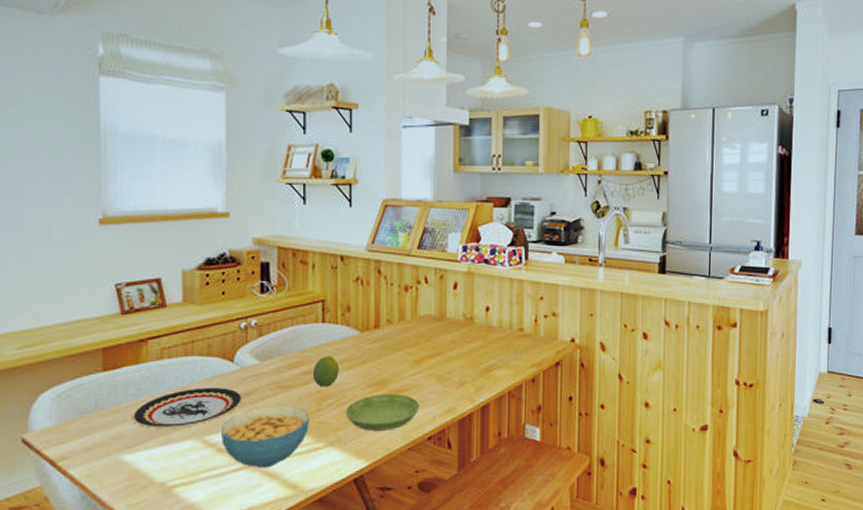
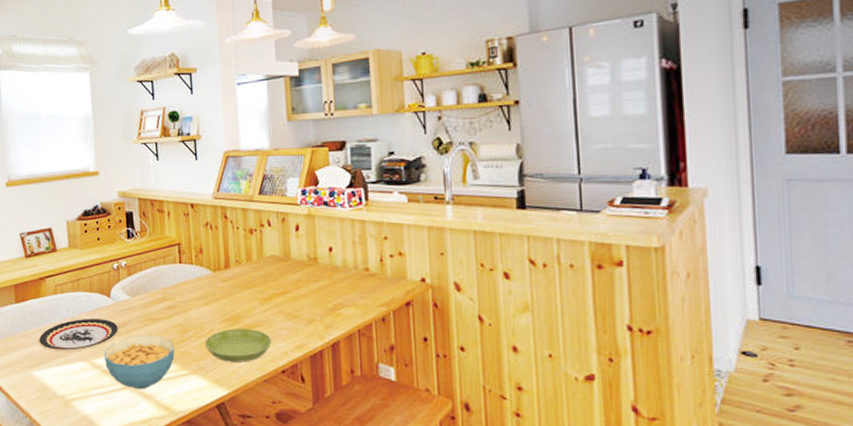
fruit: present [312,356,339,387] -> none [174,293,197,321]

